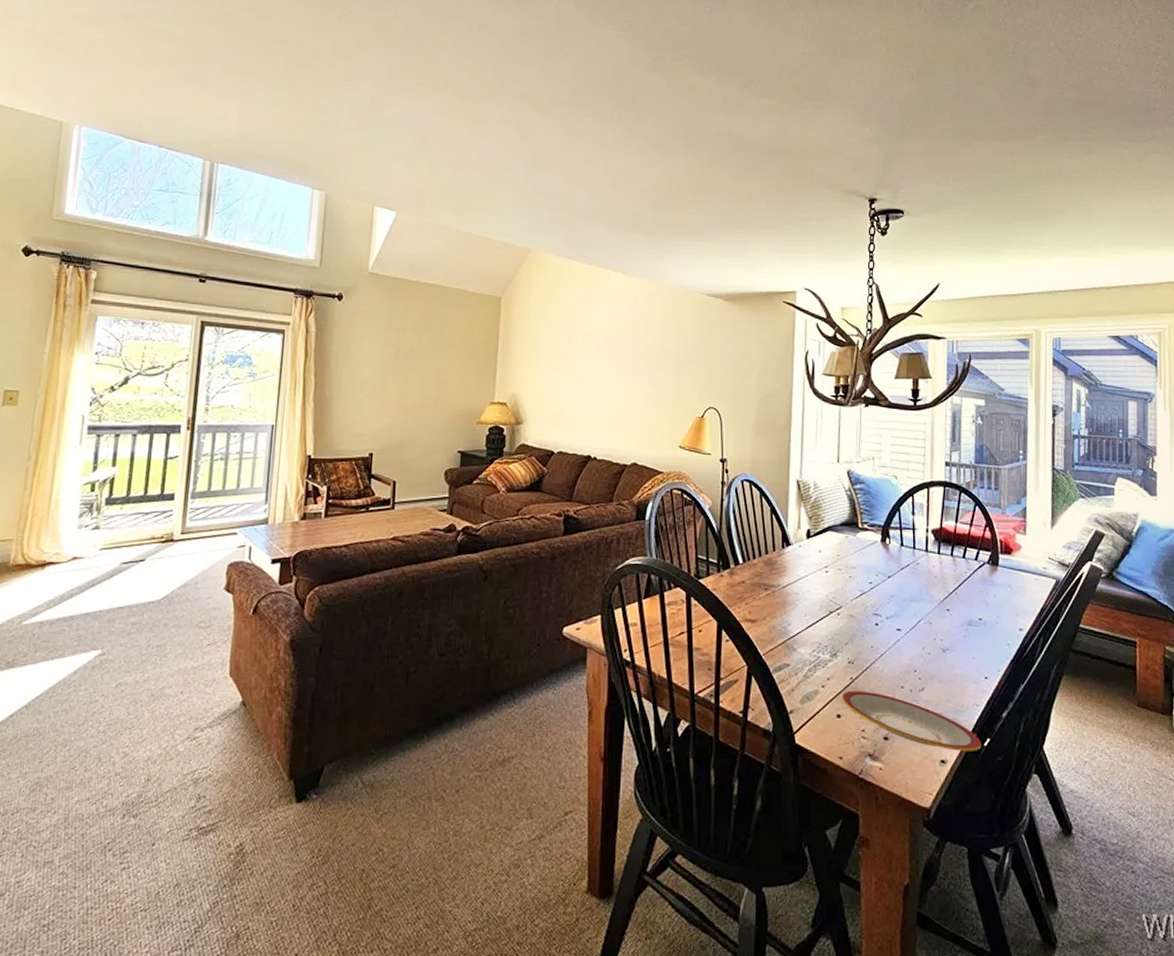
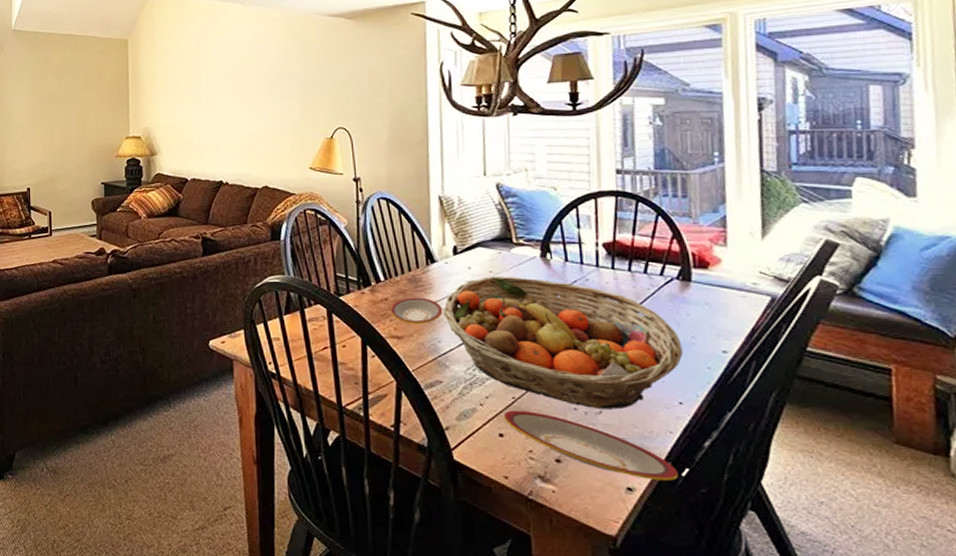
plate: none [746,580,794,607] -> present [390,297,443,325]
fruit basket: none [794,560,989,686] -> present [443,277,683,410]

